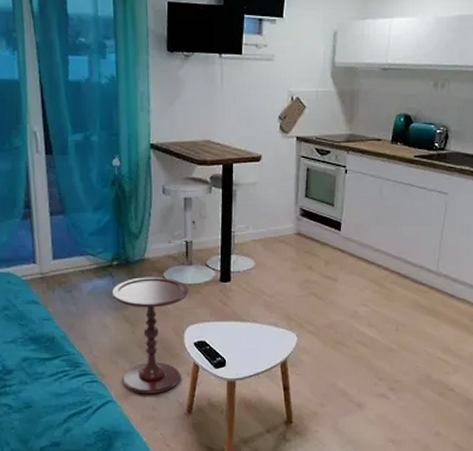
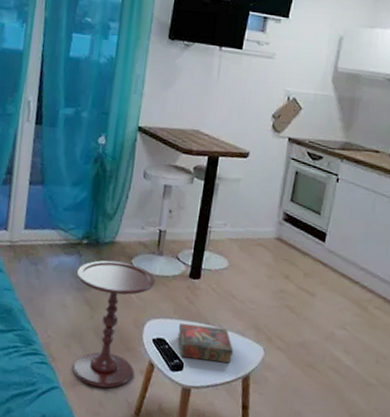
book: none [216,323,269,354] -> present [178,322,233,363]

